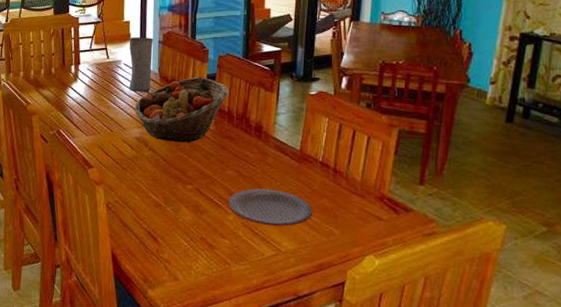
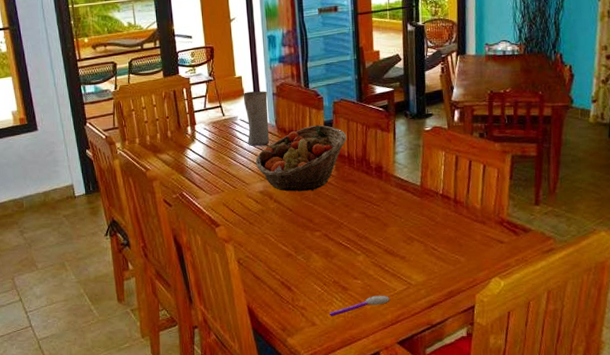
spoon: none [194,257,256,274] -> present [330,295,389,316]
plate: present [227,188,313,227] -> none [356,226,438,262]

